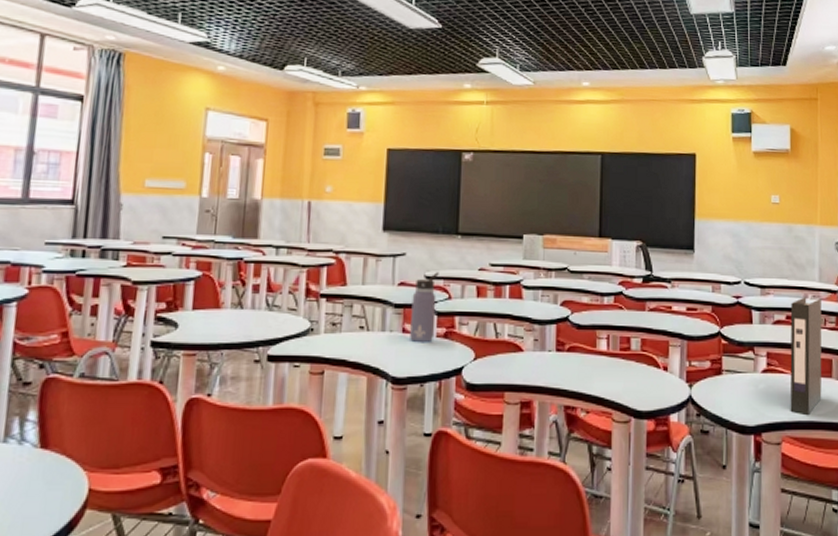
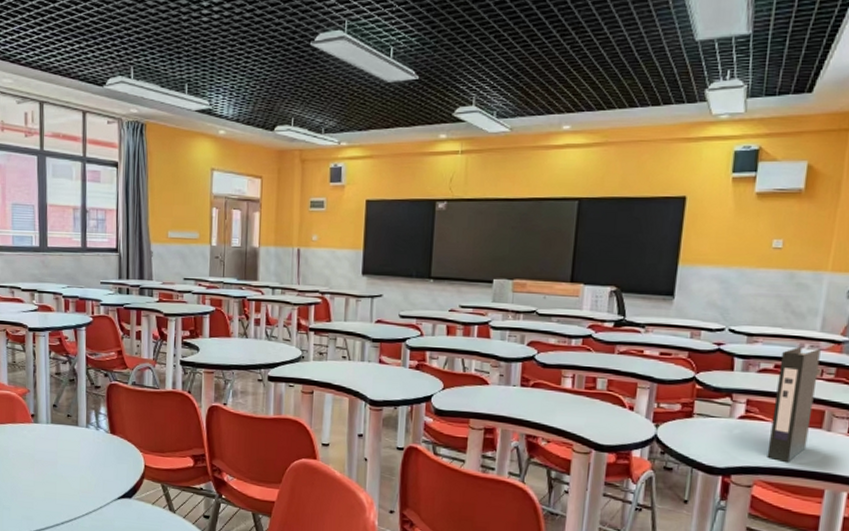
water bottle: present [410,272,439,343] -> none [385,312,412,373]

